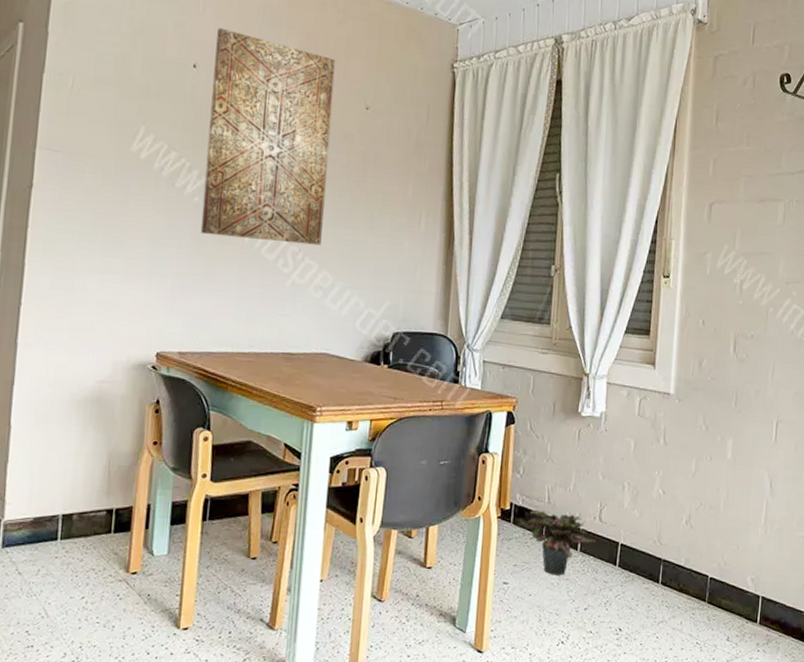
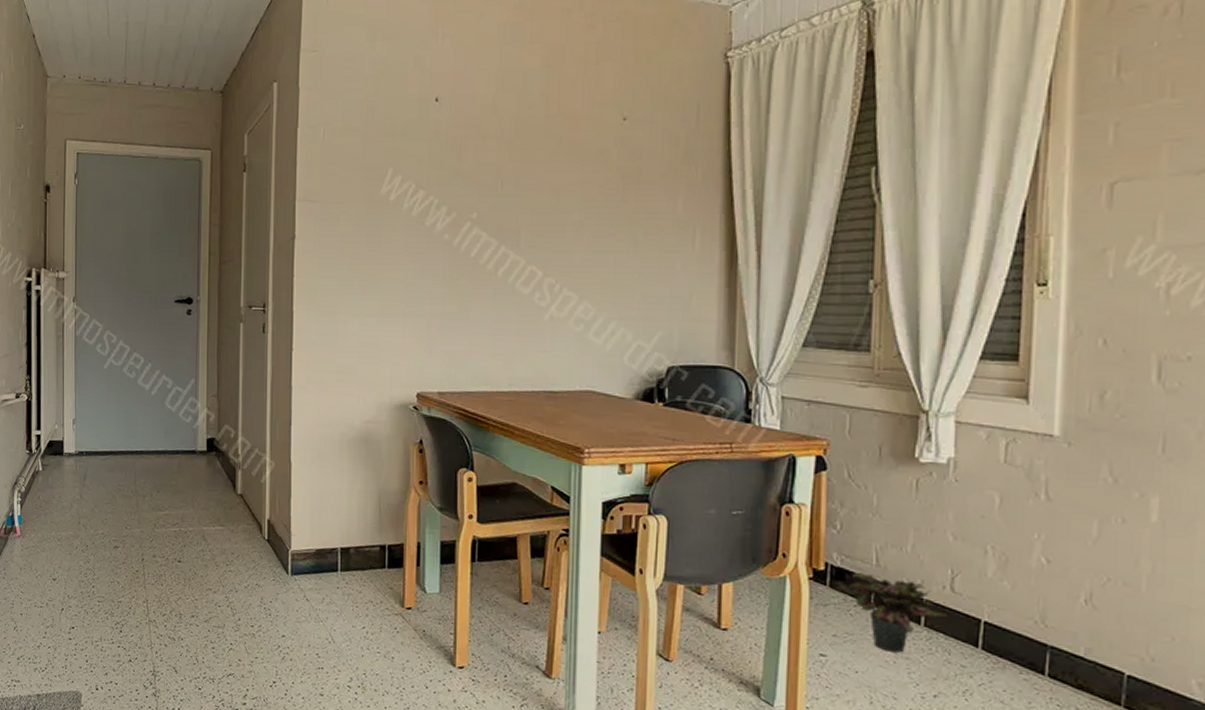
wall art: present [200,27,336,246] -> none [452,55,586,275]

